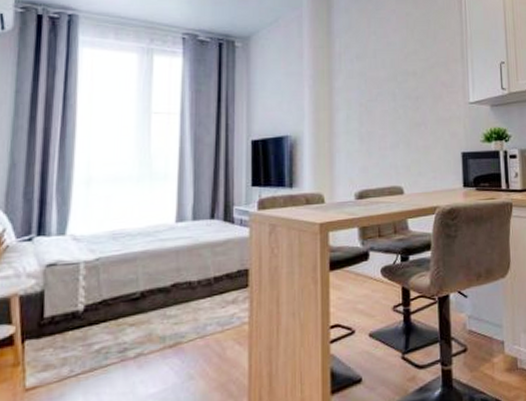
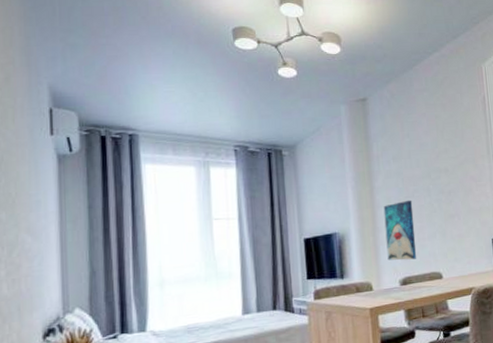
wall art: none [342,104,377,171] -> present [383,200,417,261]

